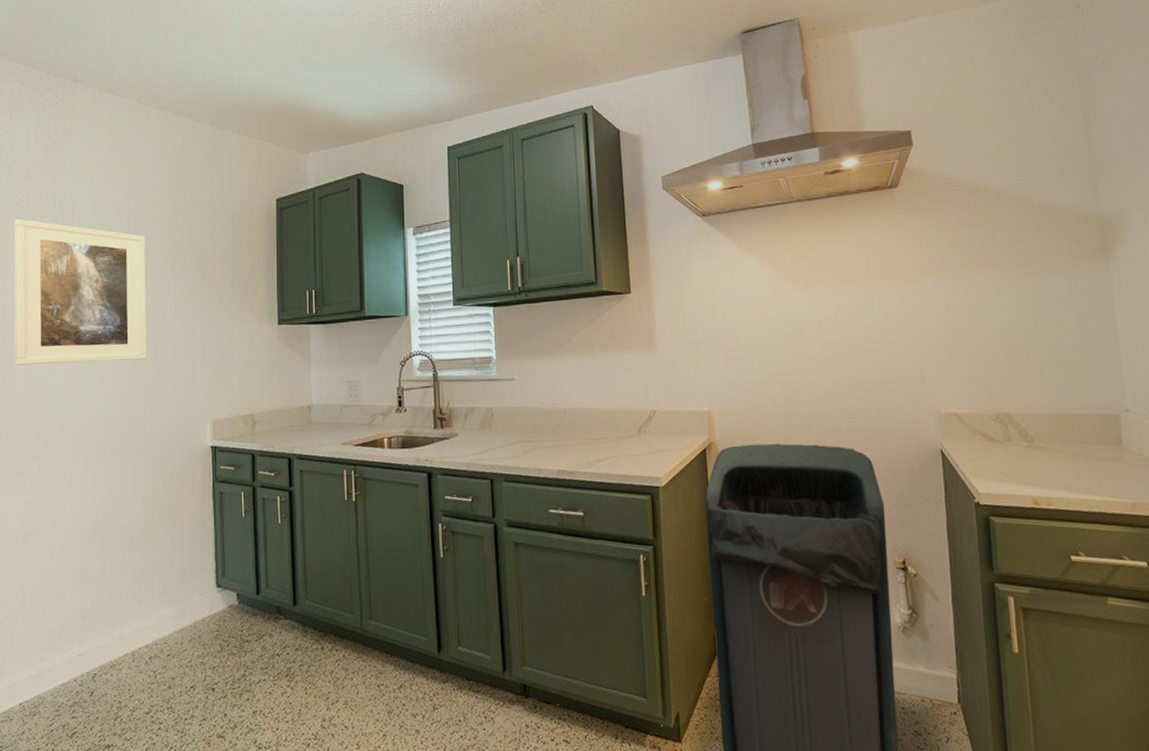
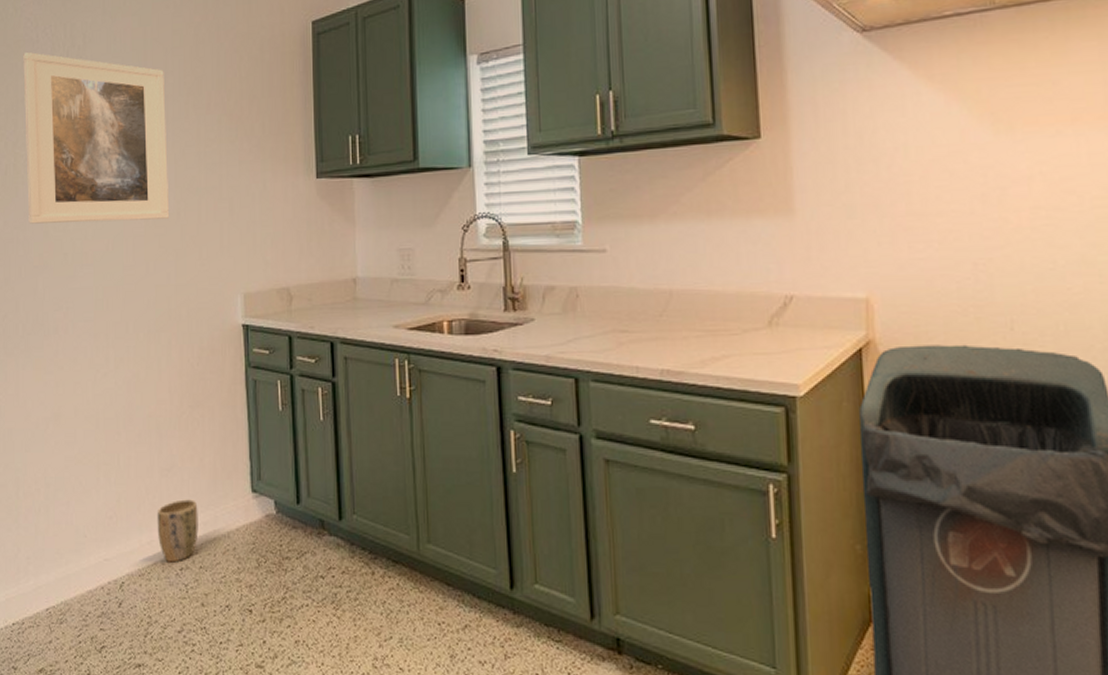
plant pot: none [128,597,167,653] -> present [157,499,198,563]

